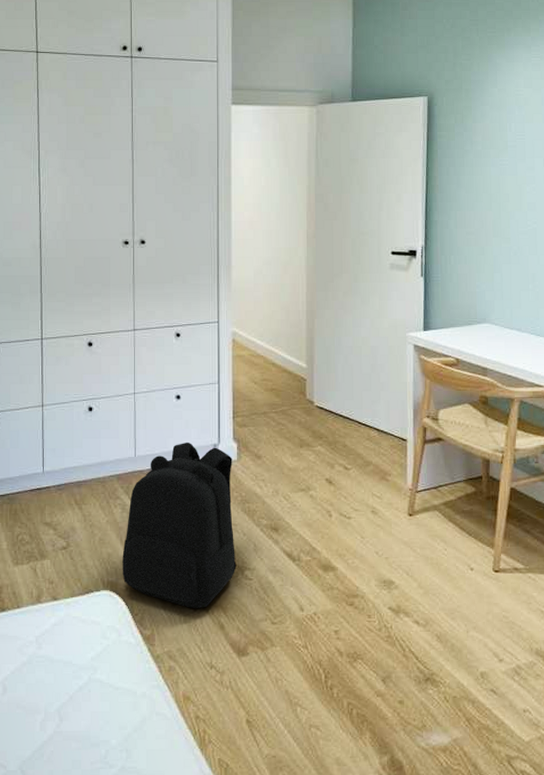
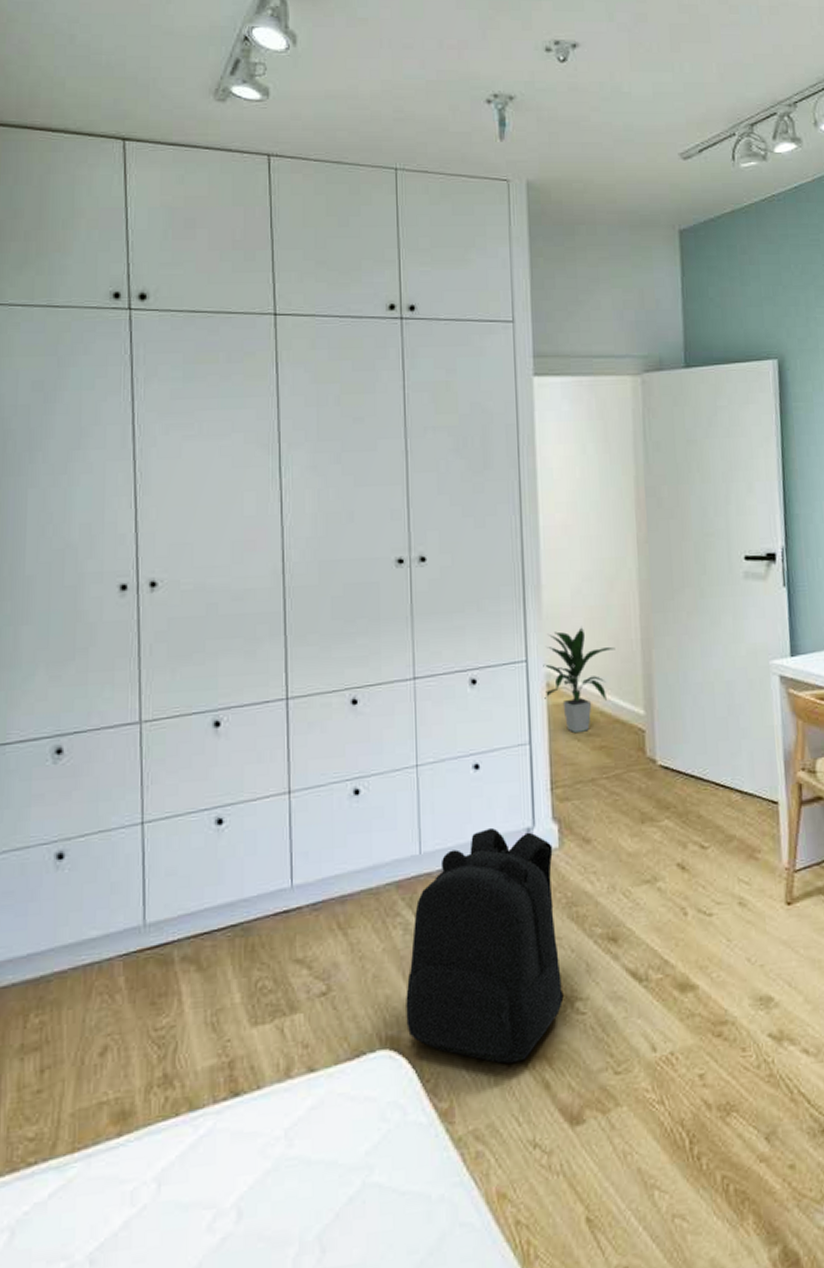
indoor plant: none [230,299,286,378] -> present [543,627,616,734]

